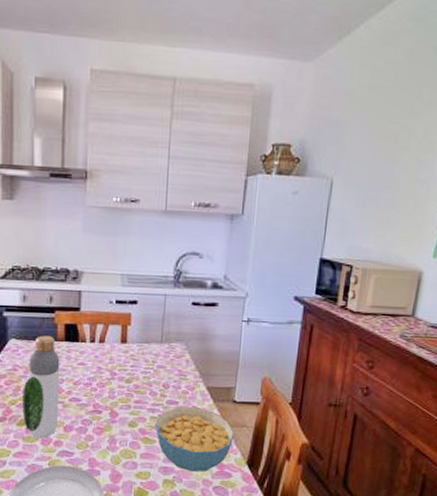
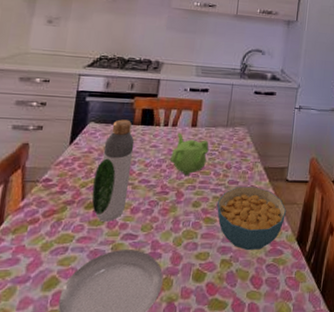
teapot: none [99,349,143,394] -> present [169,132,209,175]

